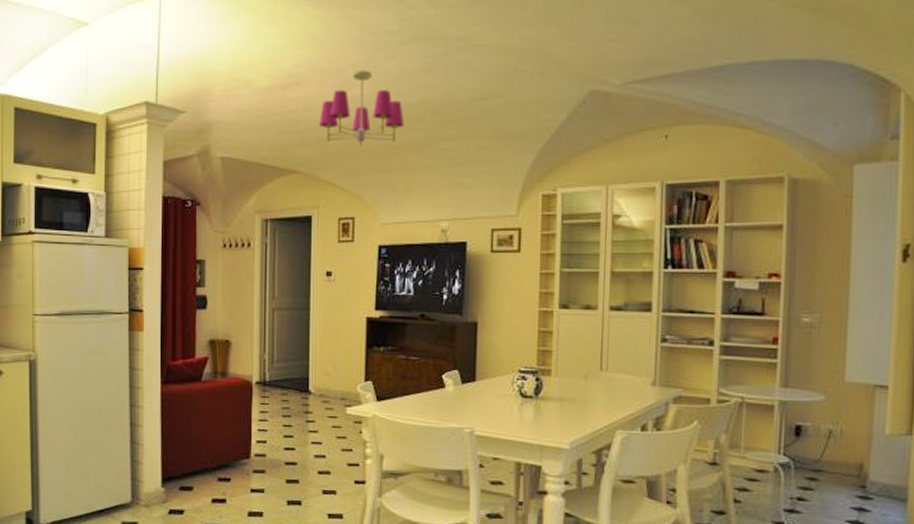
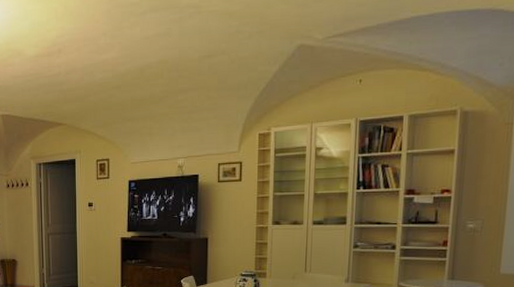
chandelier: present [319,70,405,146] -> none [78,37,147,101]

